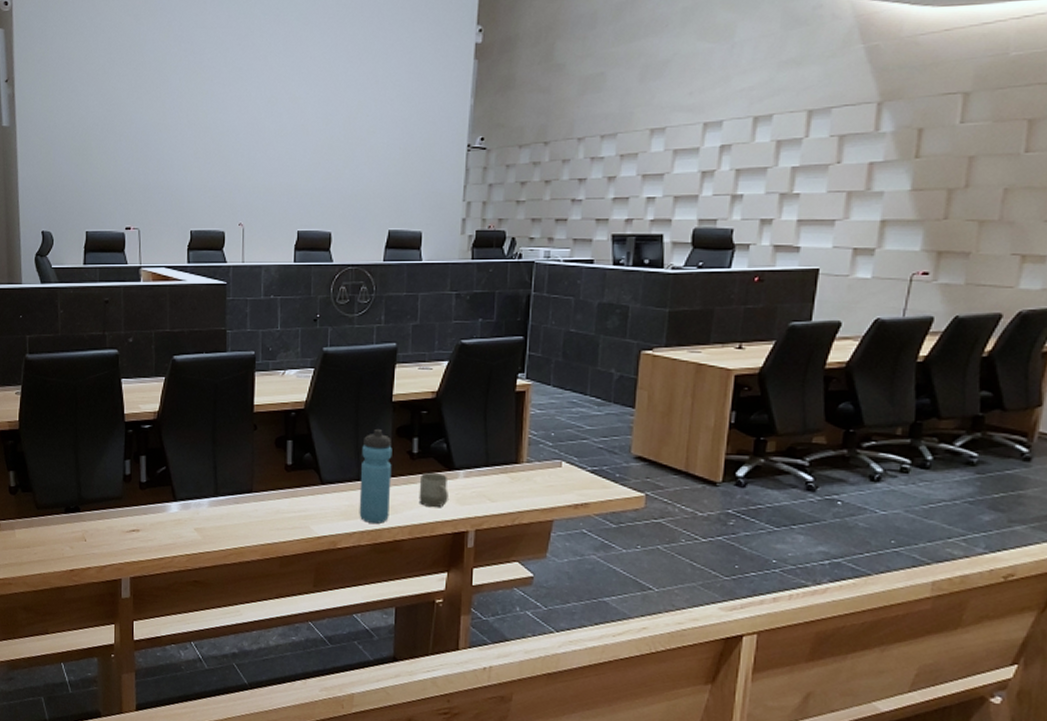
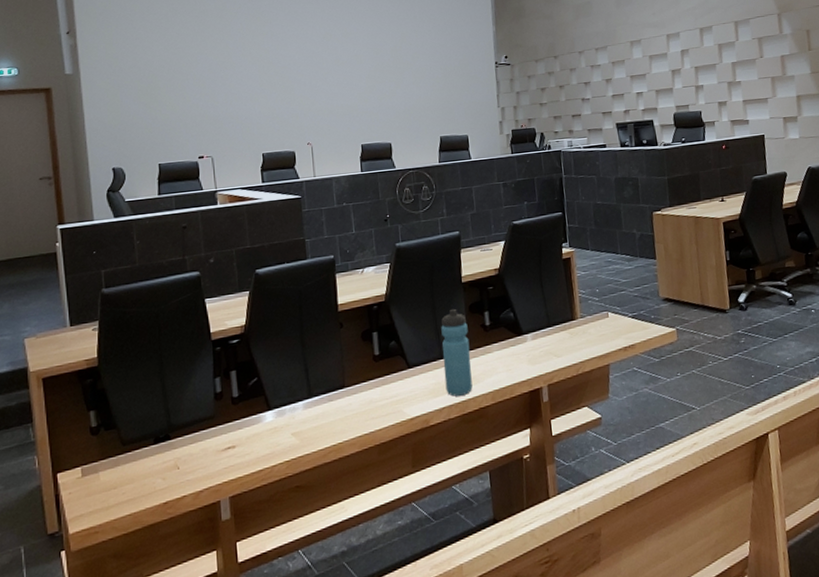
cup: present [419,472,448,508] -> none [494,339,521,372]

